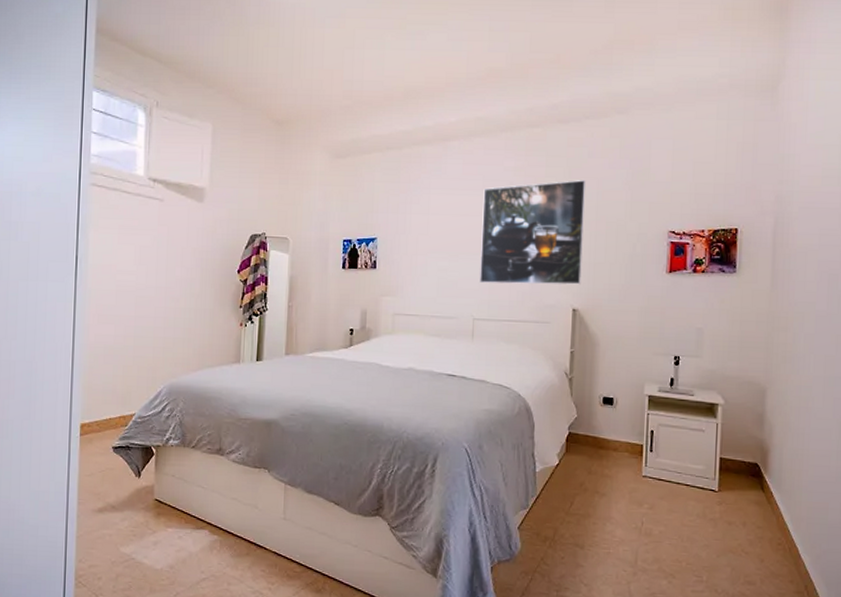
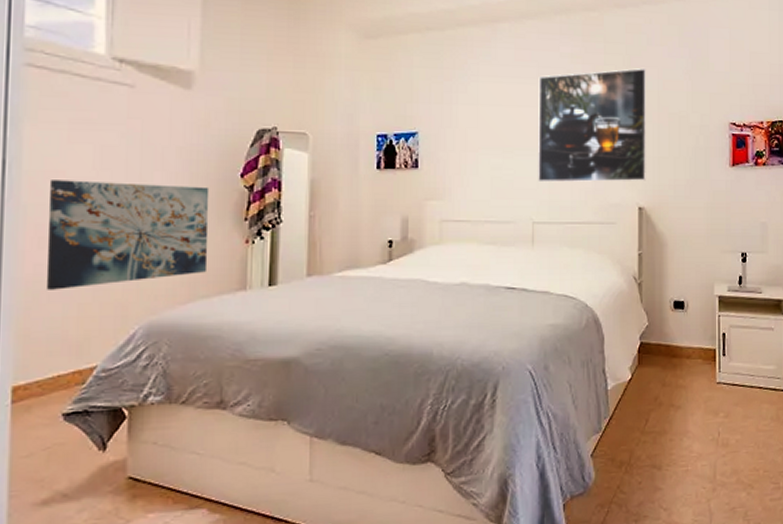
wall art: none [102,272,215,355] -> present [45,180,210,290]

